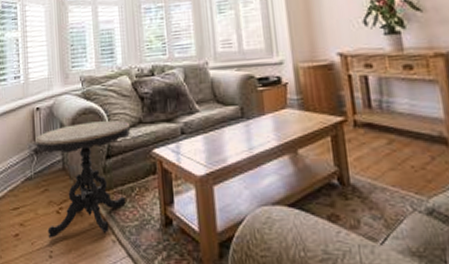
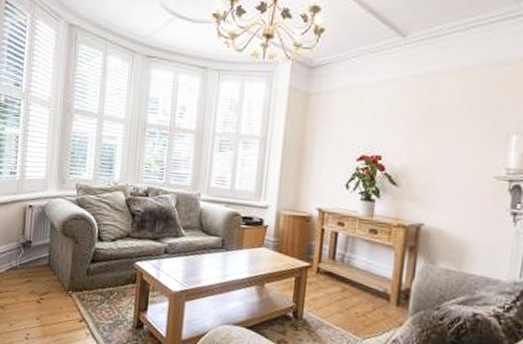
side table: present [35,120,131,238] -> none [24,227,119,326]

